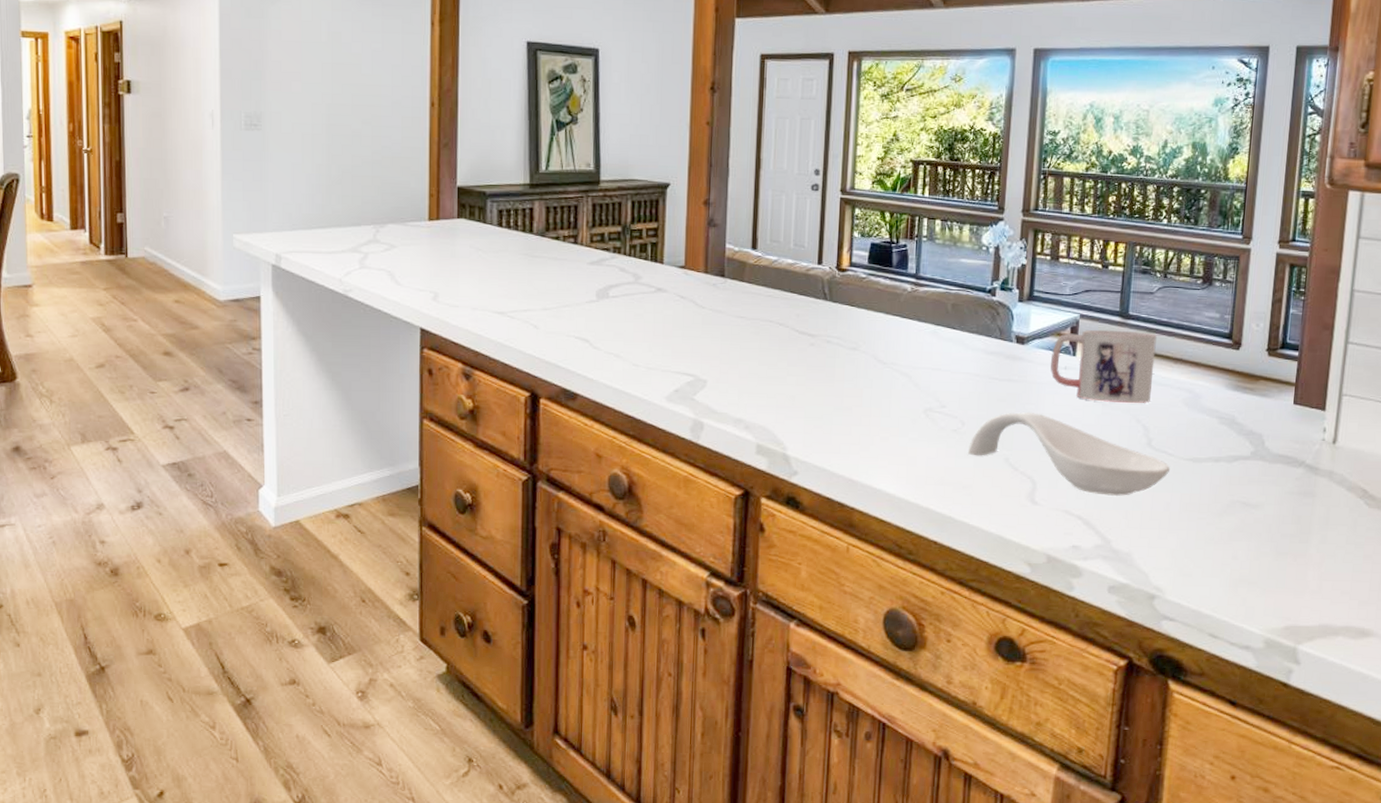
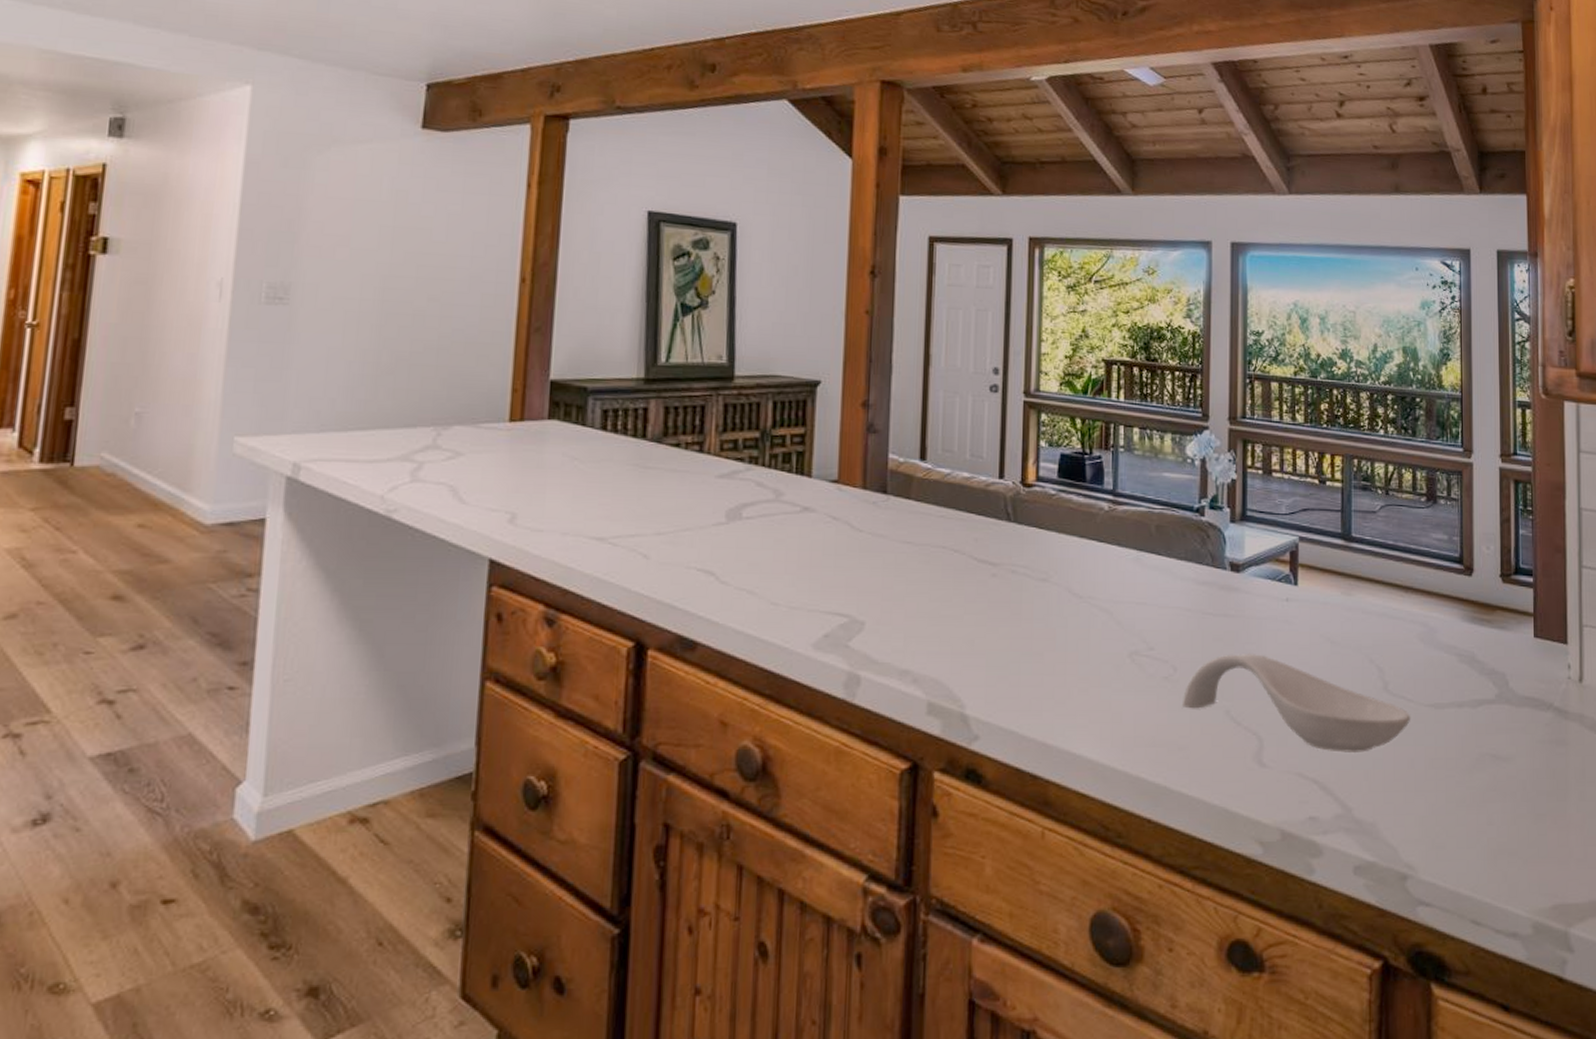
mug: present [1050,329,1157,404] -> none [1271,554,1384,641]

